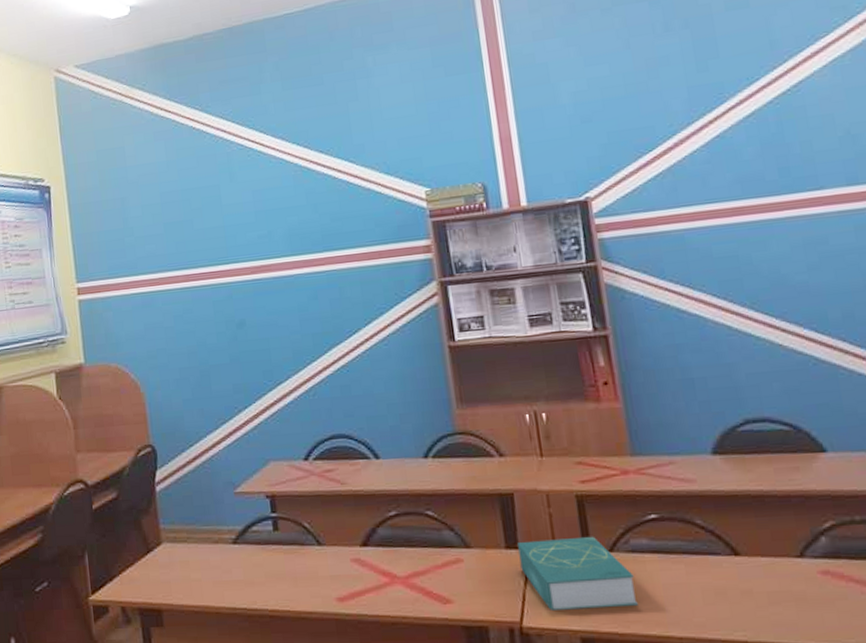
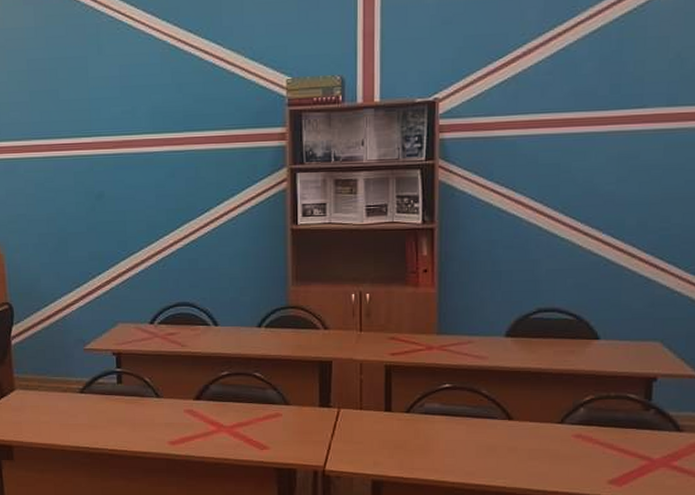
book: present [517,536,638,610] -> none [330,399,423,458]

